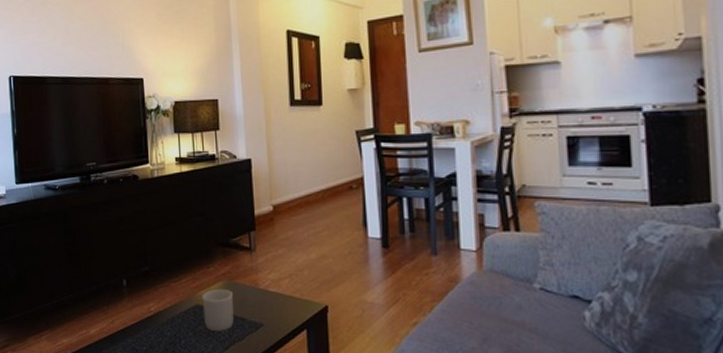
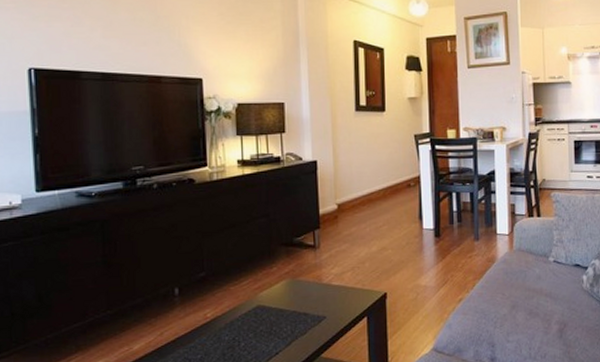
mug: present [202,288,235,332] -> none [264,287,297,330]

